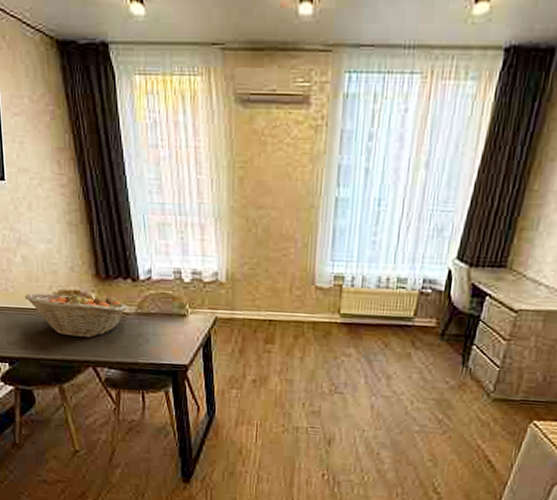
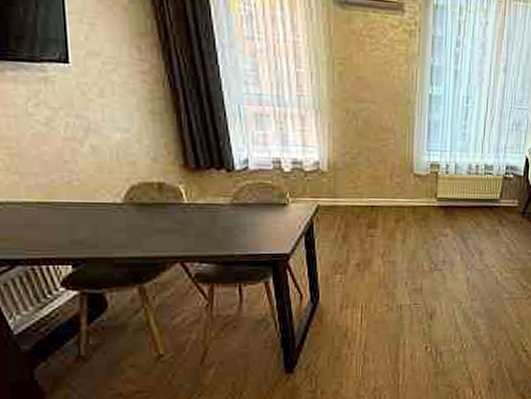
fruit basket: present [24,291,128,338] -> none [93,183,222,233]

